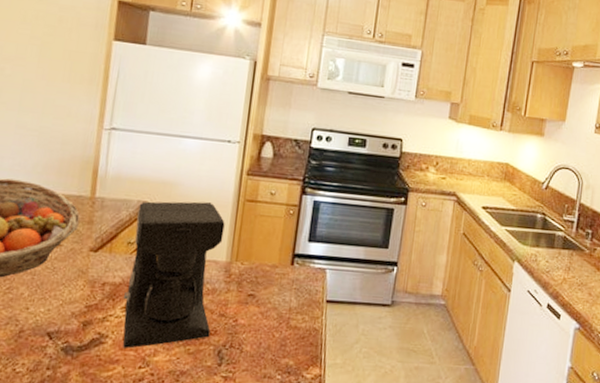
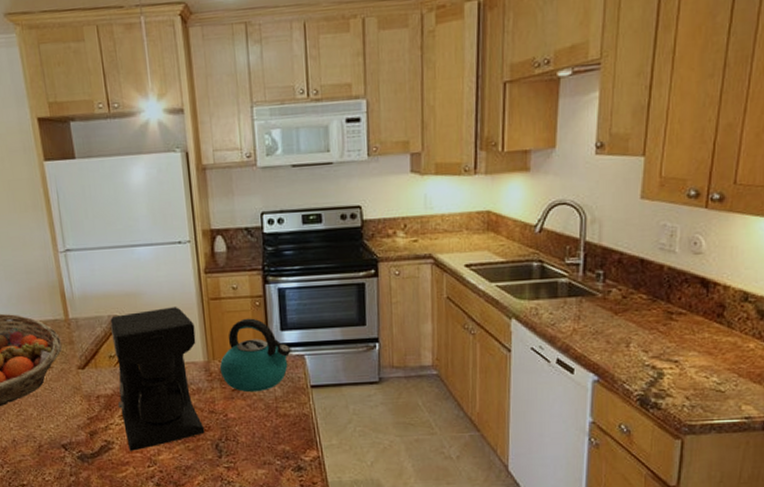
kettle: none [240,224,315,300] -> present [219,318,291,393]

